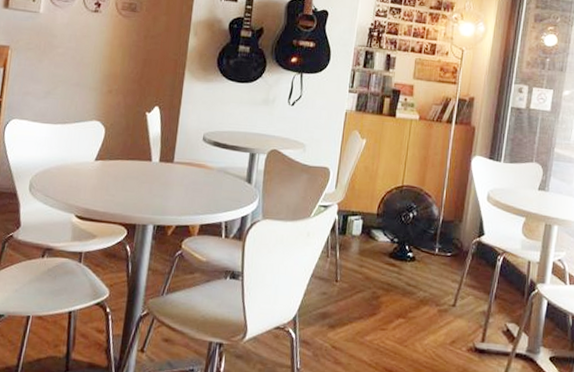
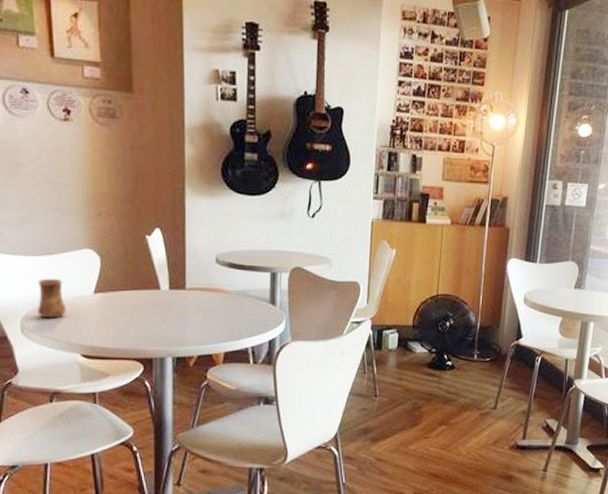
cup: none [45,144,71,181] -> present [37,278,67,319]

